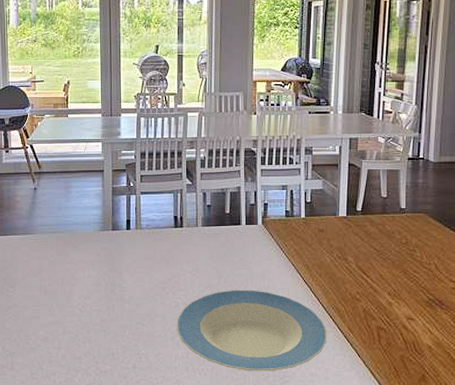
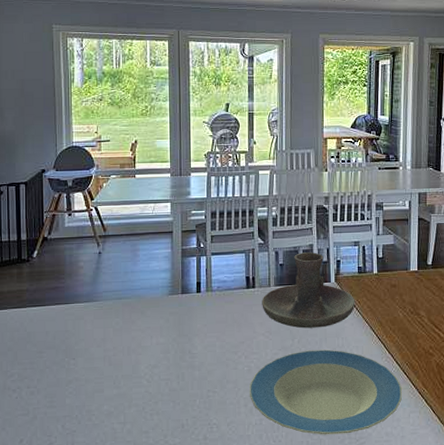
candle holder: none [189,195,282,269] -> present [262,252,355,328]

